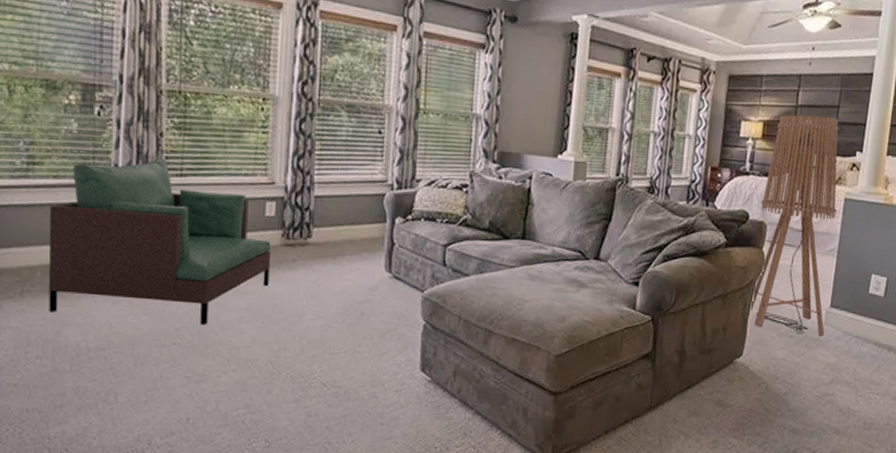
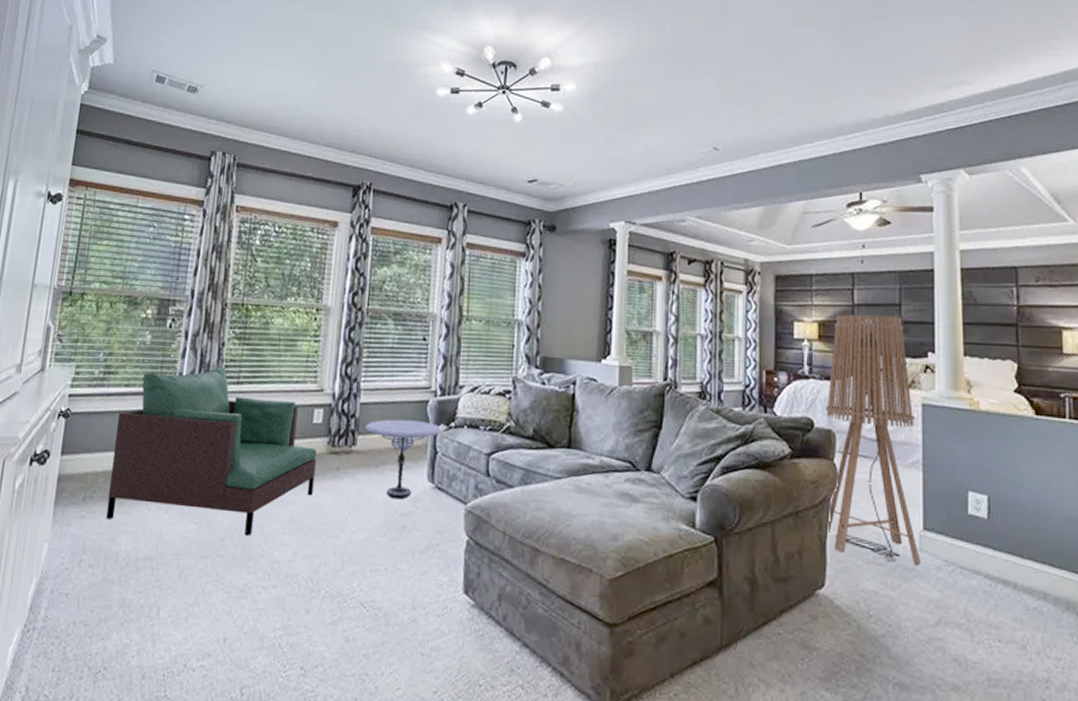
side table: none [321,212,398,289] -> present [366,419,441,500]

